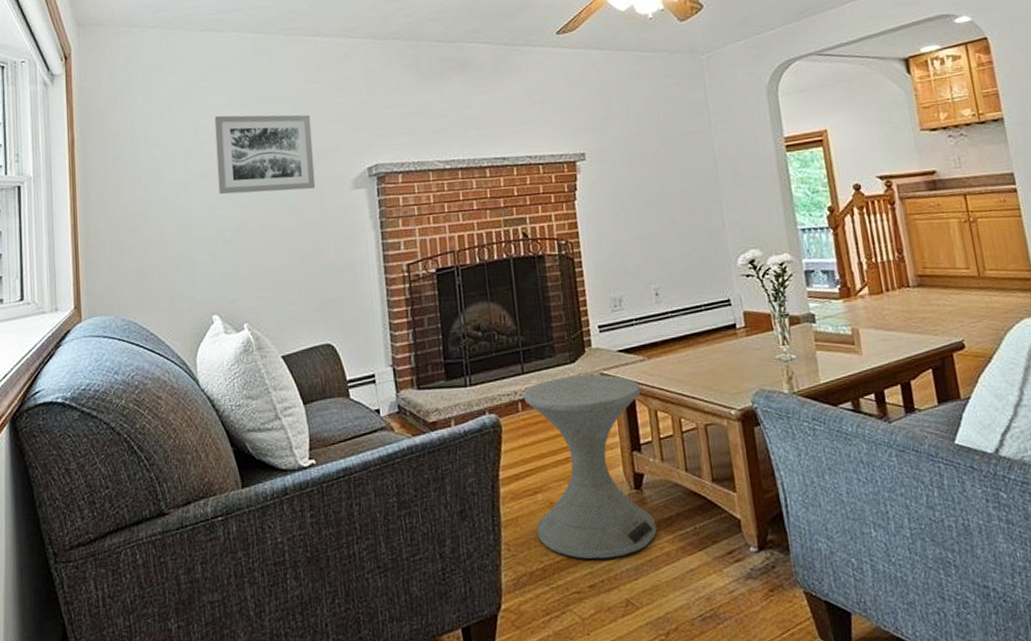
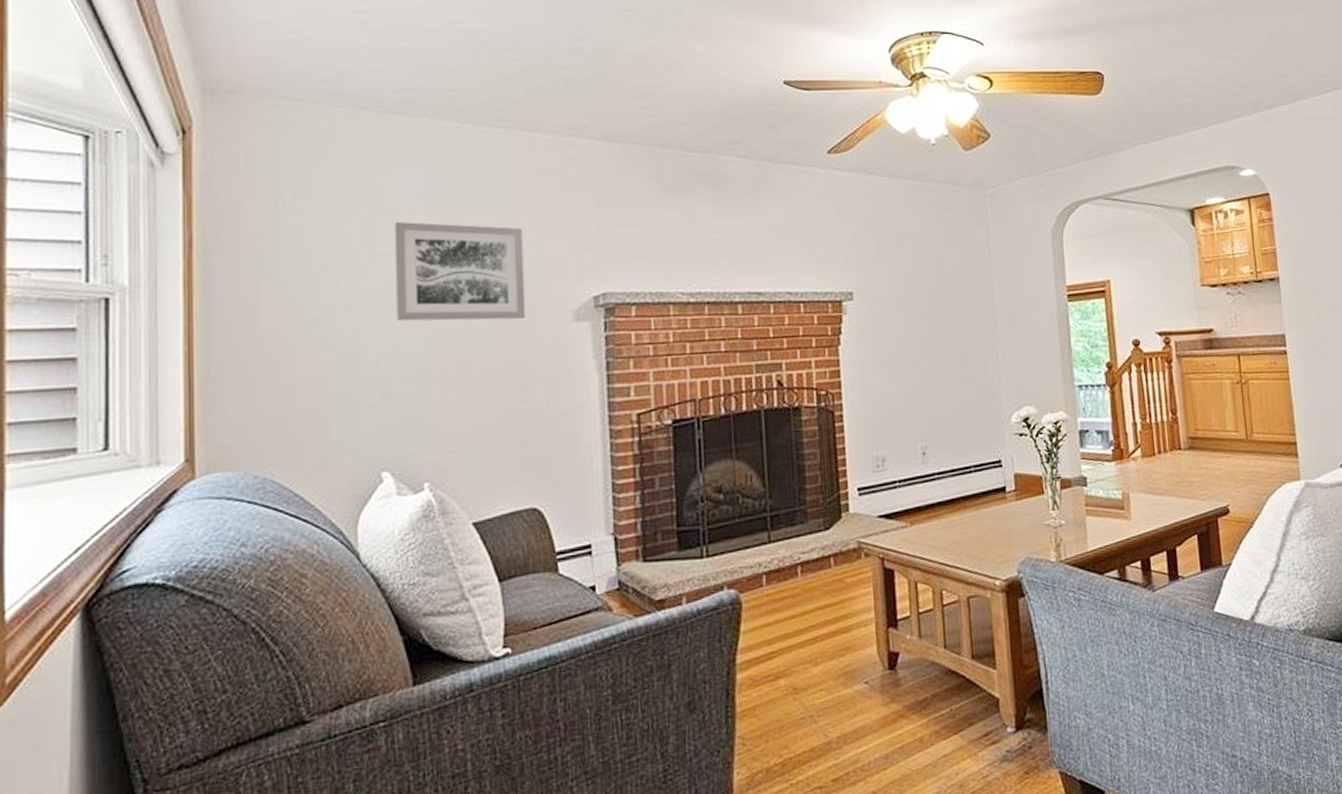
side table: present [524,374,657,559] -> none [769,543,910,750]

